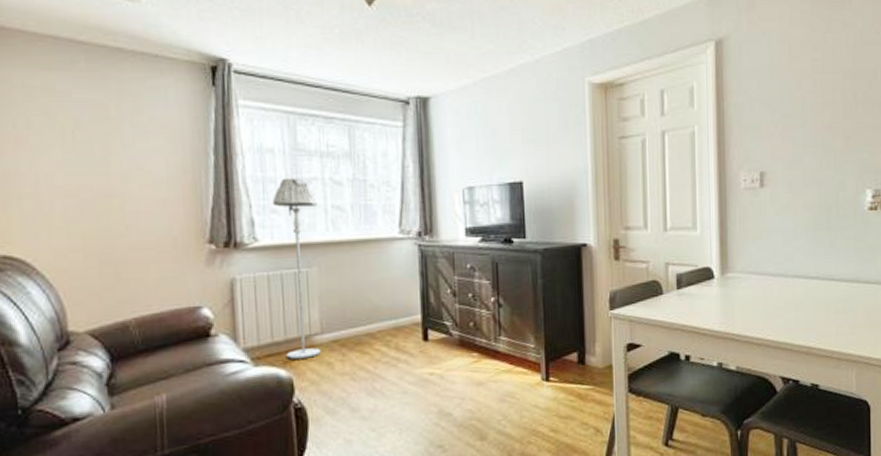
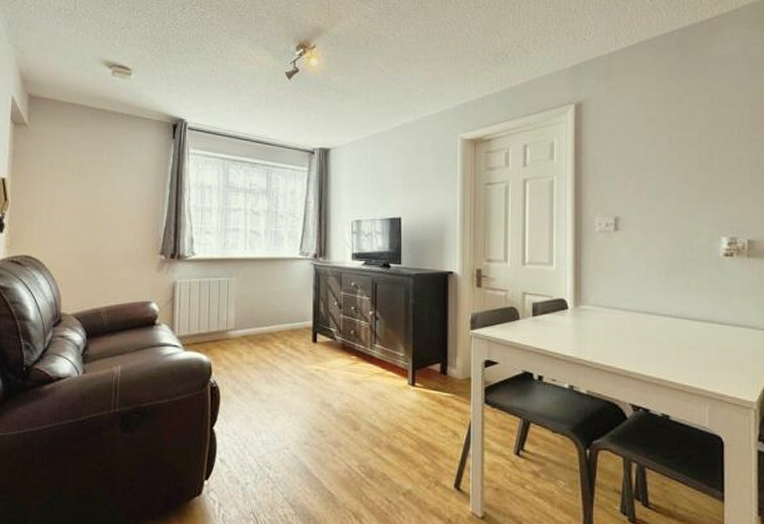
floor lamp: present [272,177,320,359] -> none [207,208,240,348]

